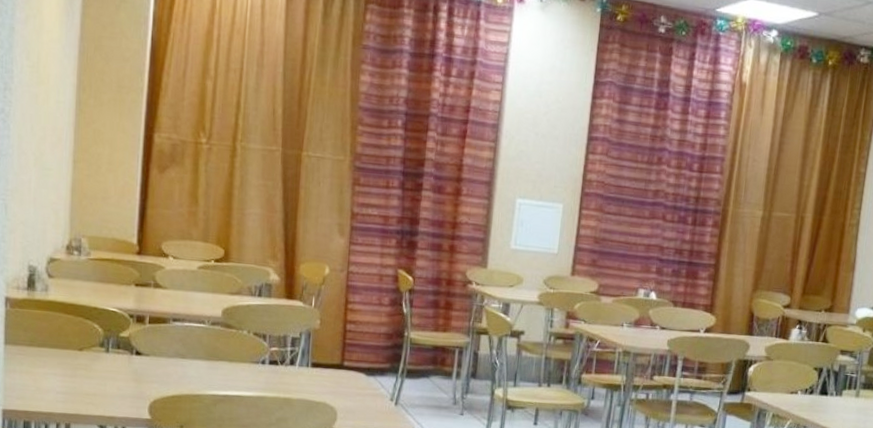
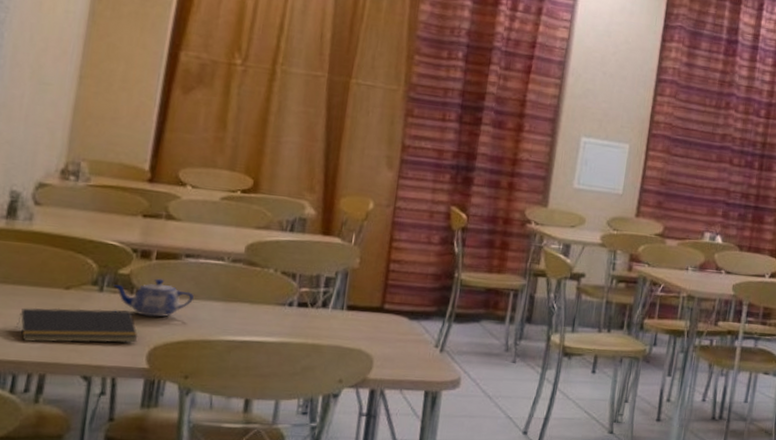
notepad: none [44,366,140,398] -> present [16,307,138,344]
teapot: none [116,340,183,375] -> present [113,278,194,317]

